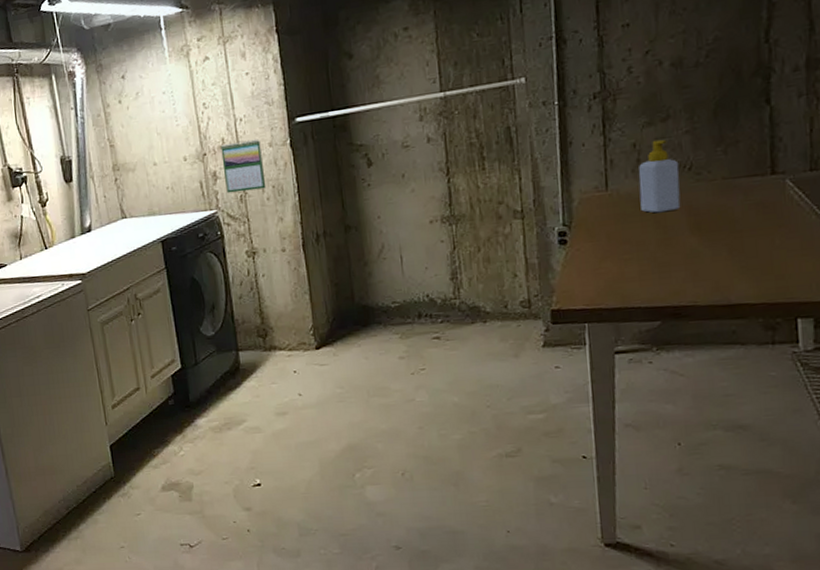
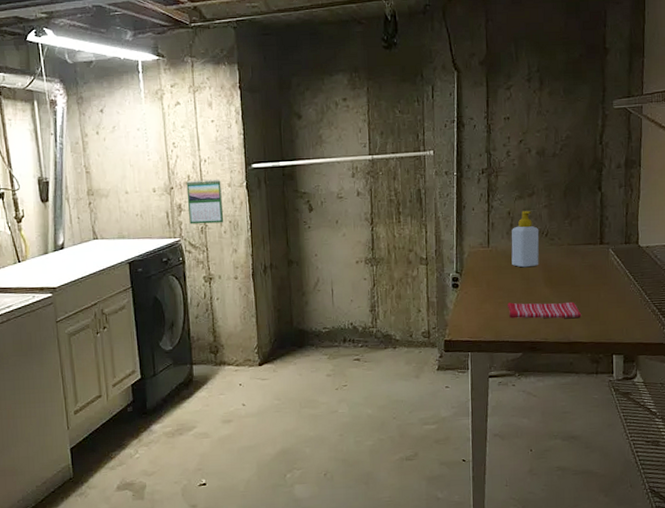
dish towel: none [637,252,748,279] -> present [507,301,582,319]

